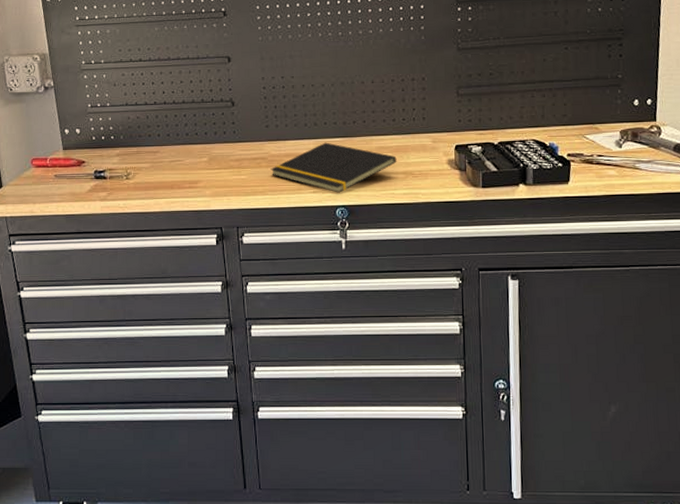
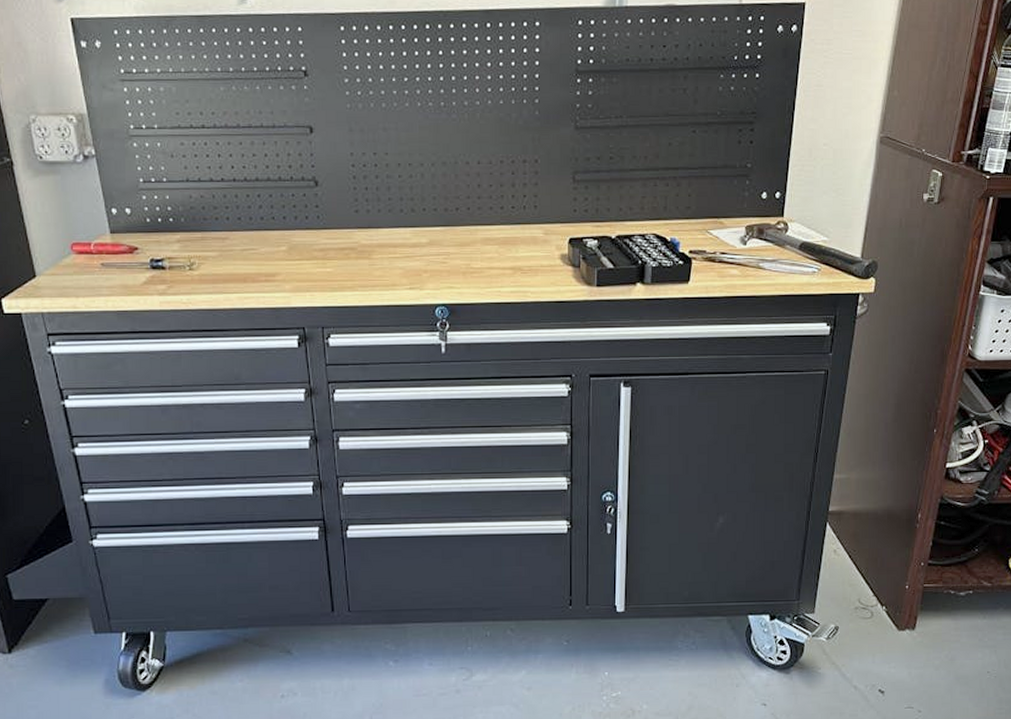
notepad: present [270,142,397,193] -> none [361,231,504,290]

